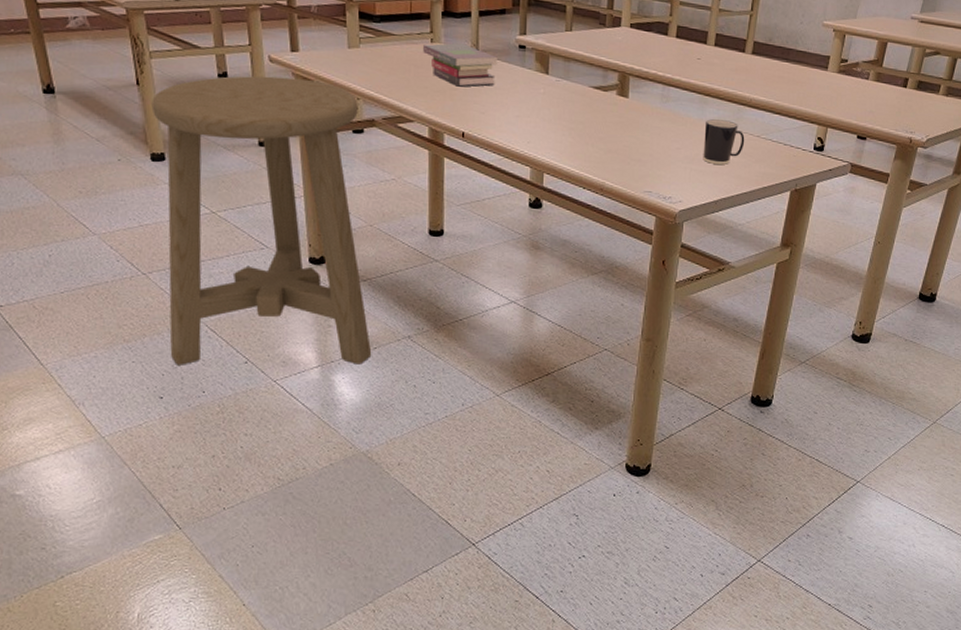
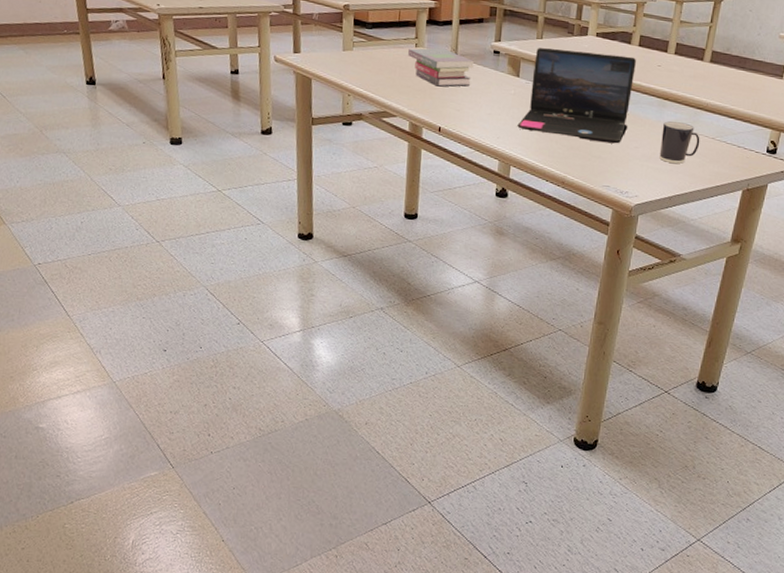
stool: present [151,76,372,365] -> none [173,73,349,331]
laptop: none [549,41,674,145] -> present [517,48,636,144]

